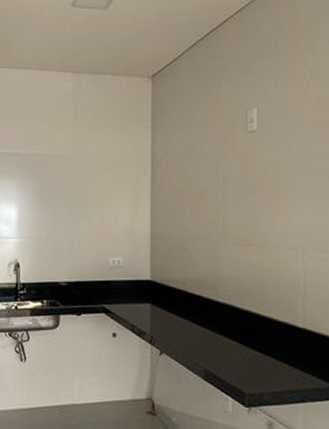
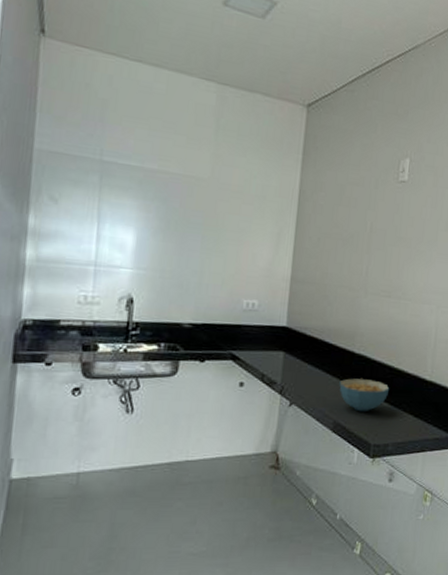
cereal bowl: none [207,327,260,361] -> present [339,378,390,412]

